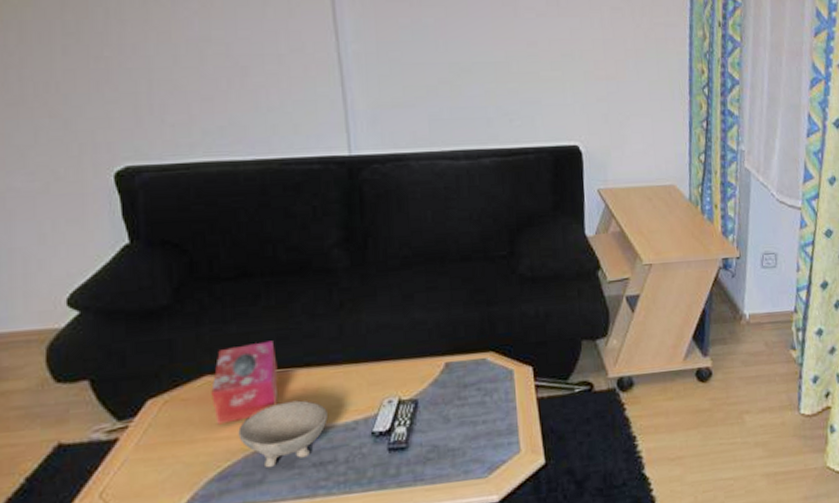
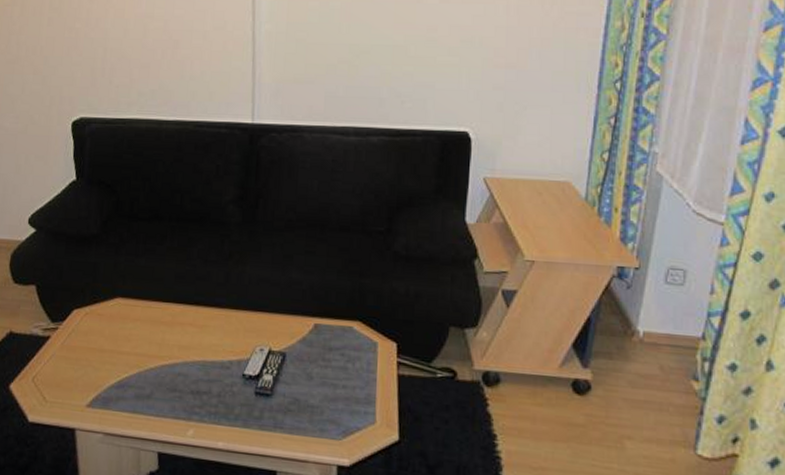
tissue box: present [211,340,278,425] -> none [120,277,173,341]
bowl: present [238,400,328,469] -> none [136,332,208,387]

